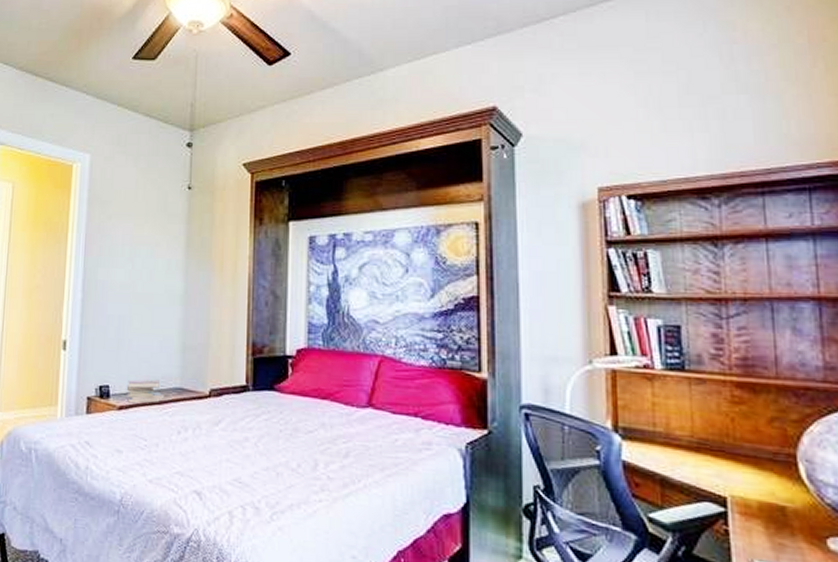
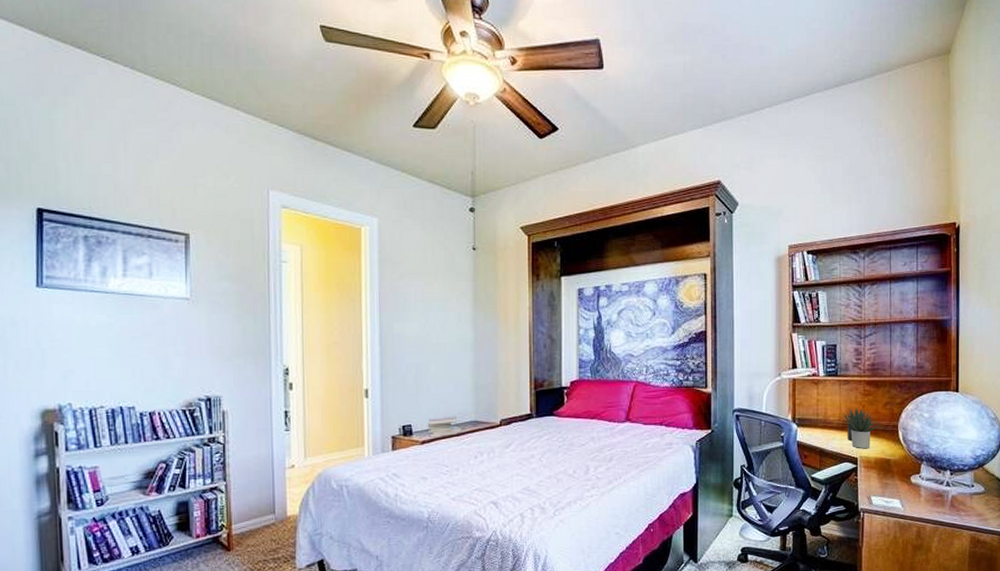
succulent plant: none [695,418,765,486] -> present [842,406,881,449]

